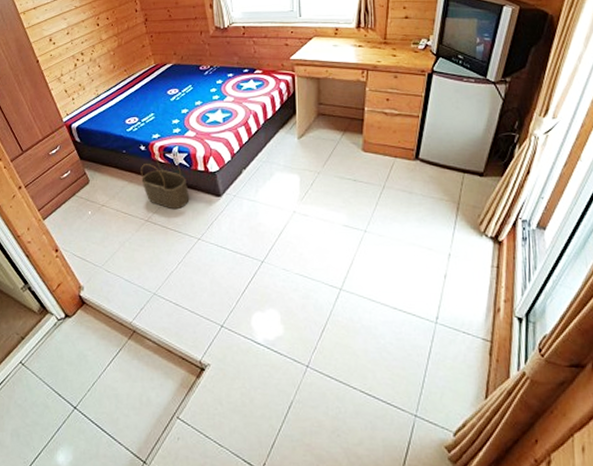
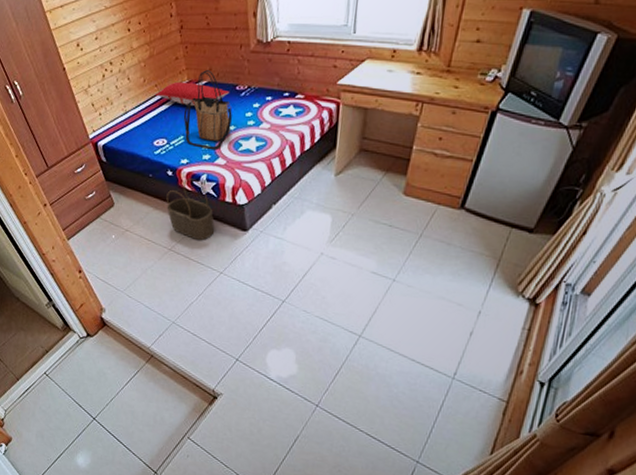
pillow: none [125,65,193,87] -> present [155,81,229,107]
tote bag: none [152,54,198,124] -> present [183,70,232,150]

